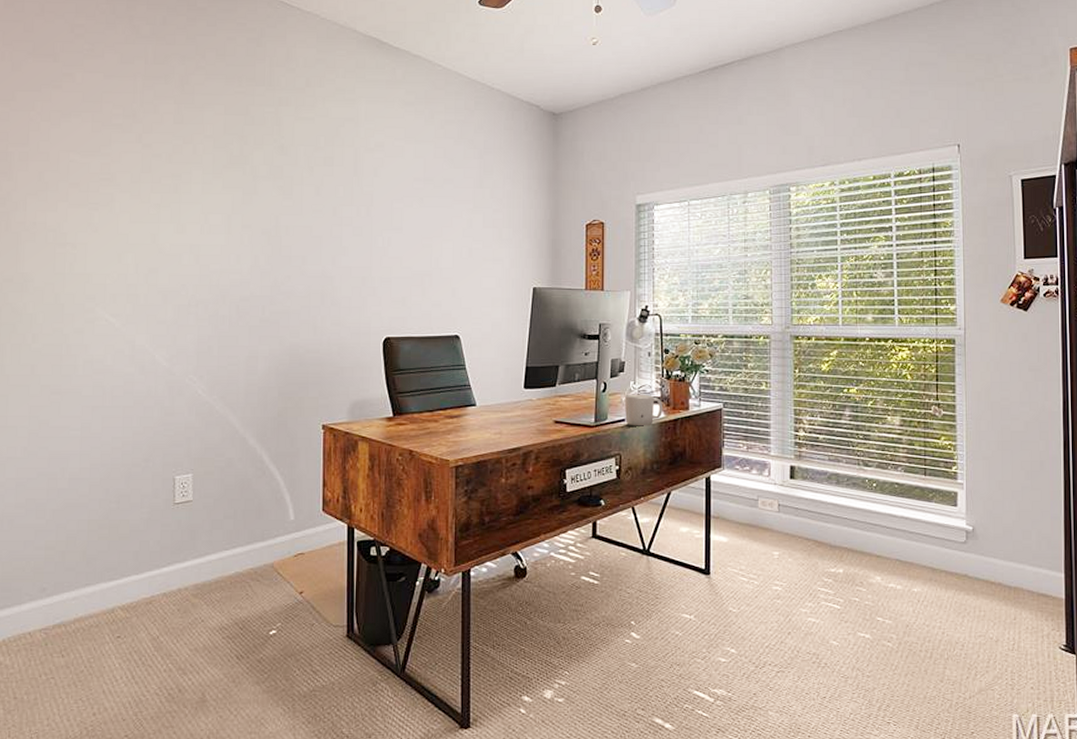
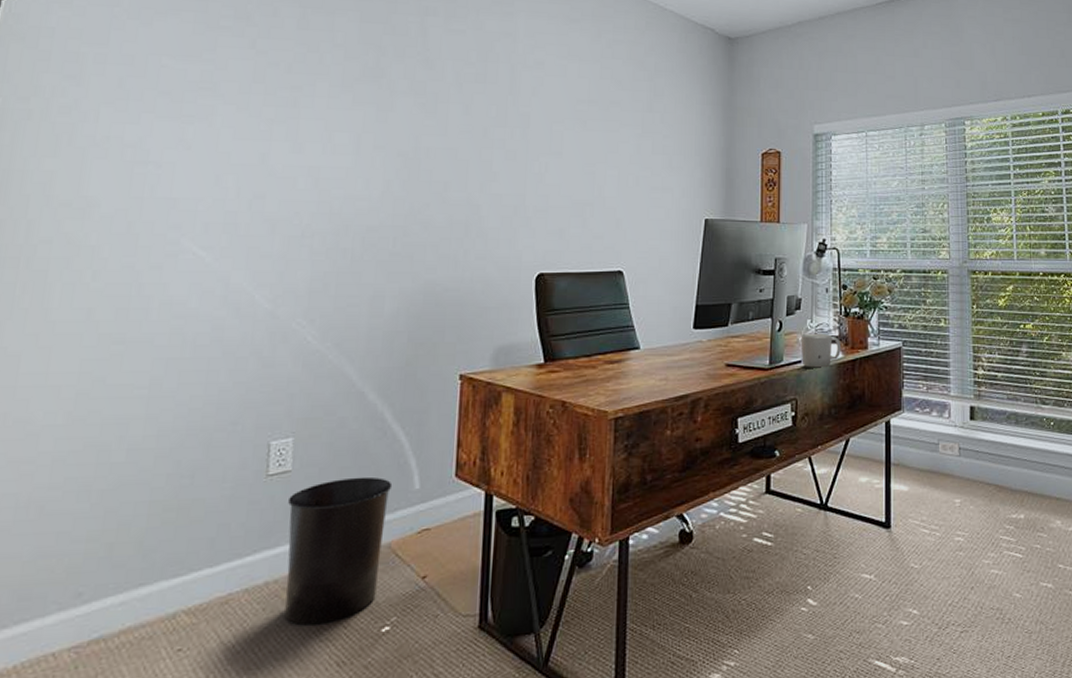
waste bin: none [192,508,272,625] -> present [284,476,393,626]

